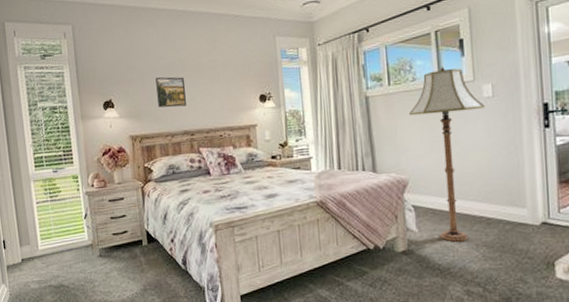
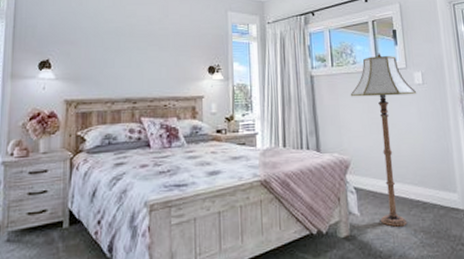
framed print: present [156,77,186,108] -> none [101,41,133,73]

